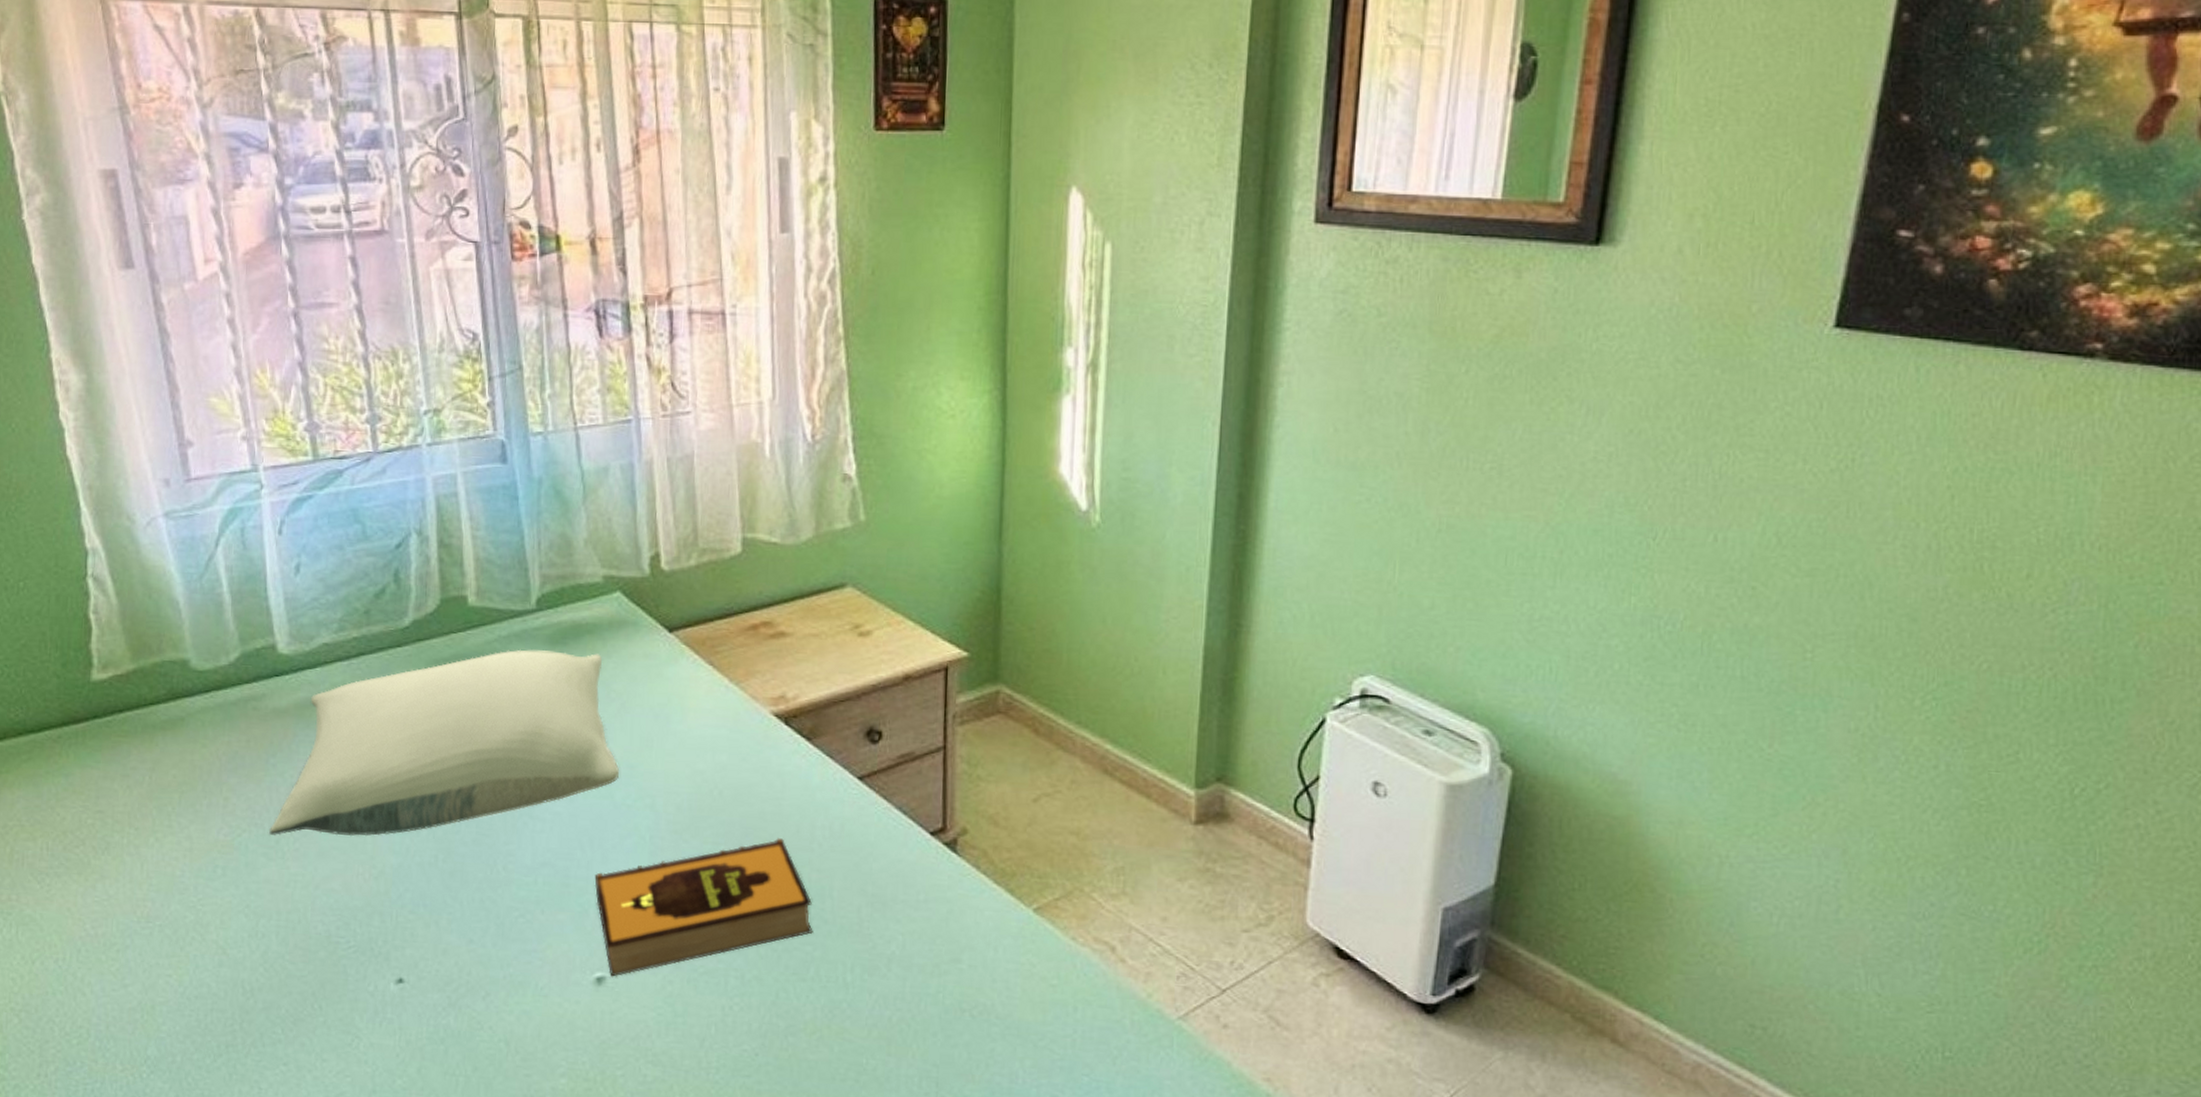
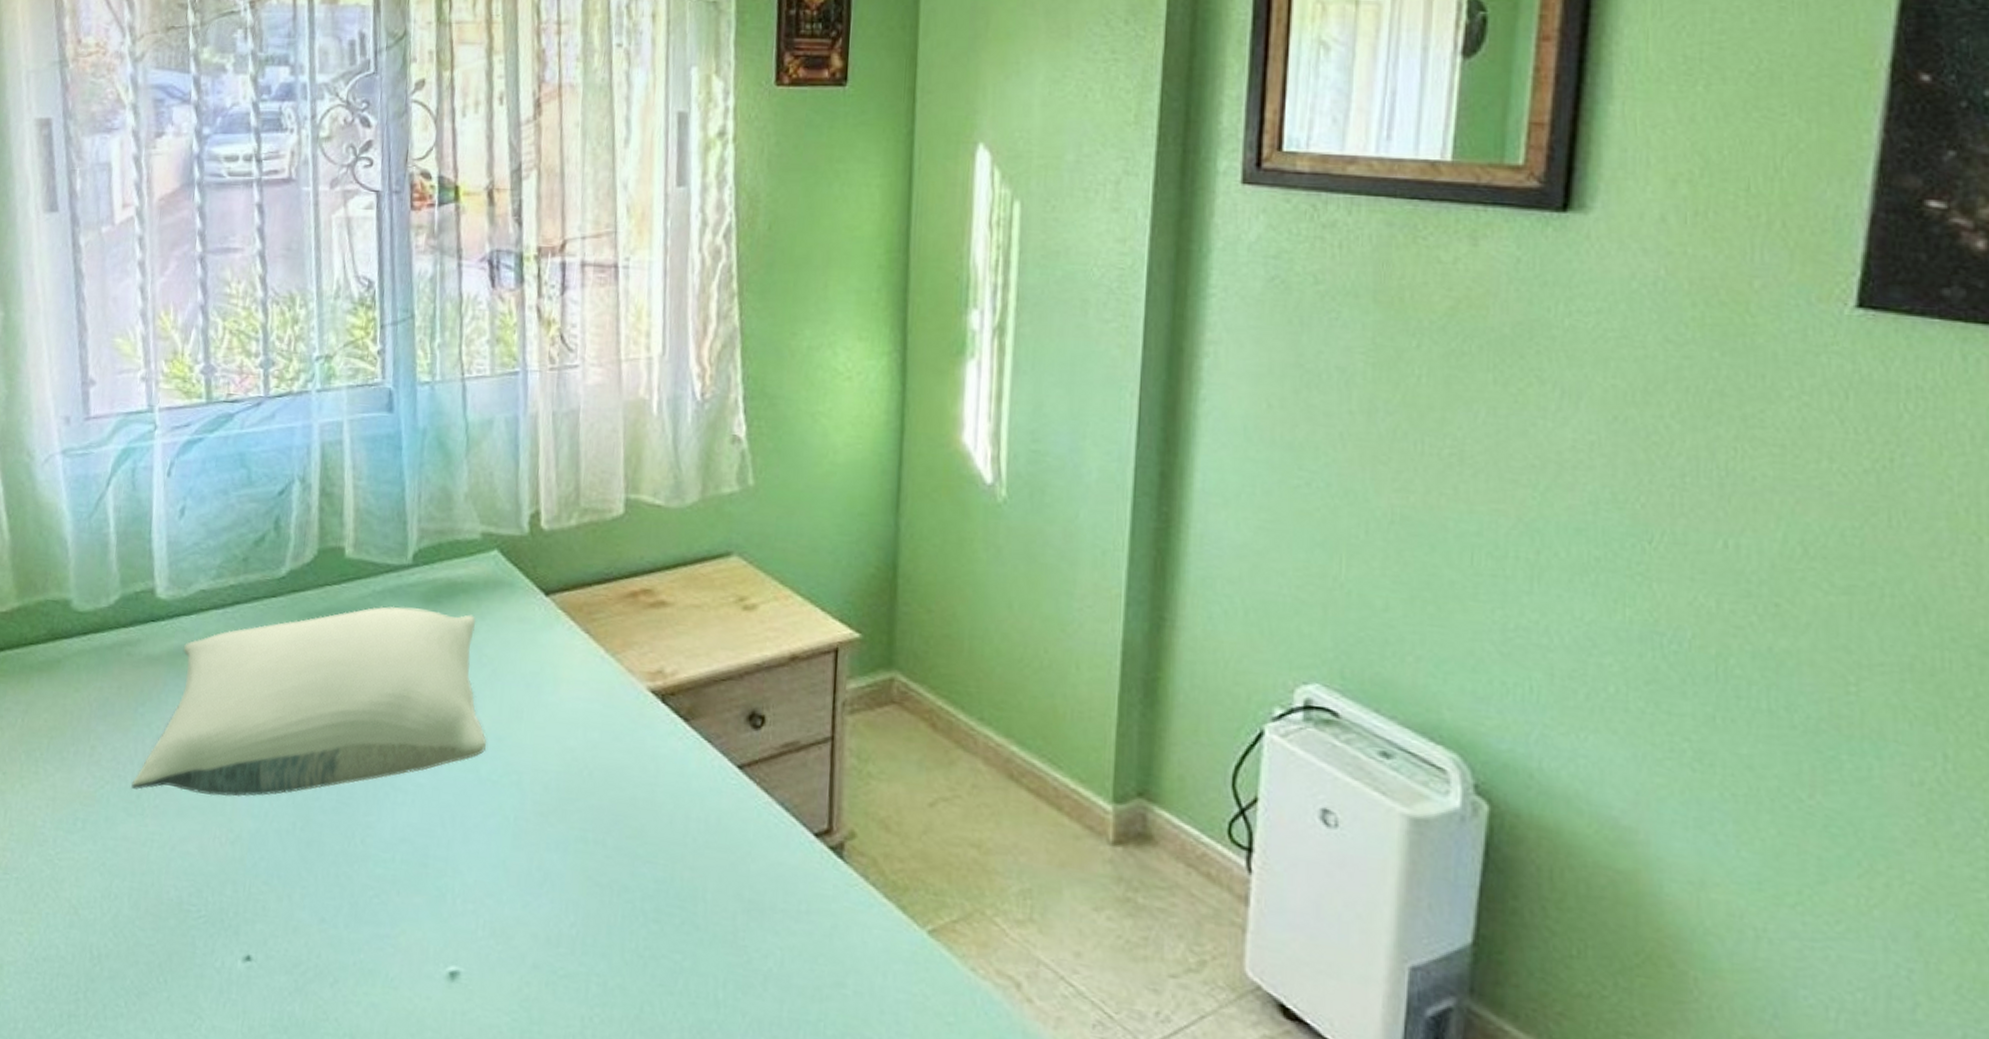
hardback book: present [594,838,813,977] -> none [453,828,683,973]

